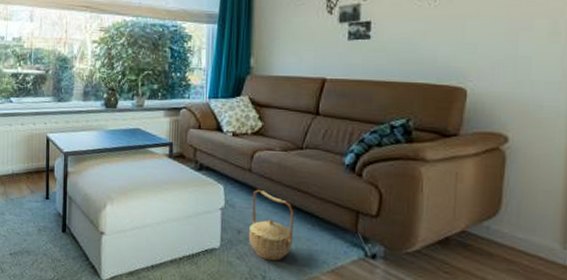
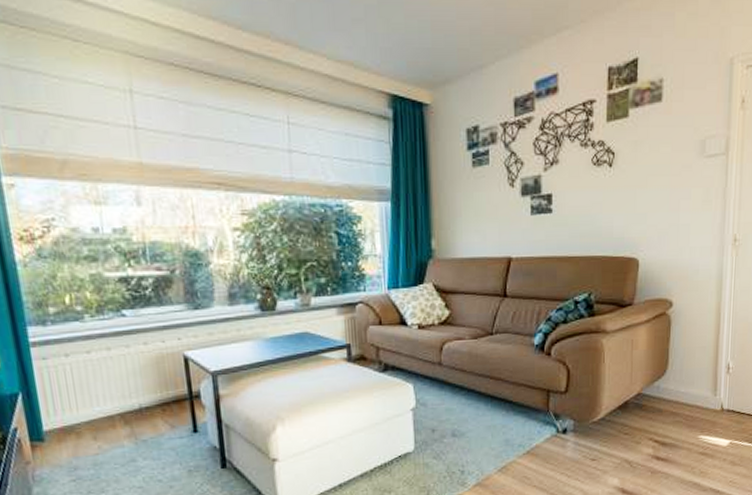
basket: present [248,189,294,262] -> none [443,382,488,455]

